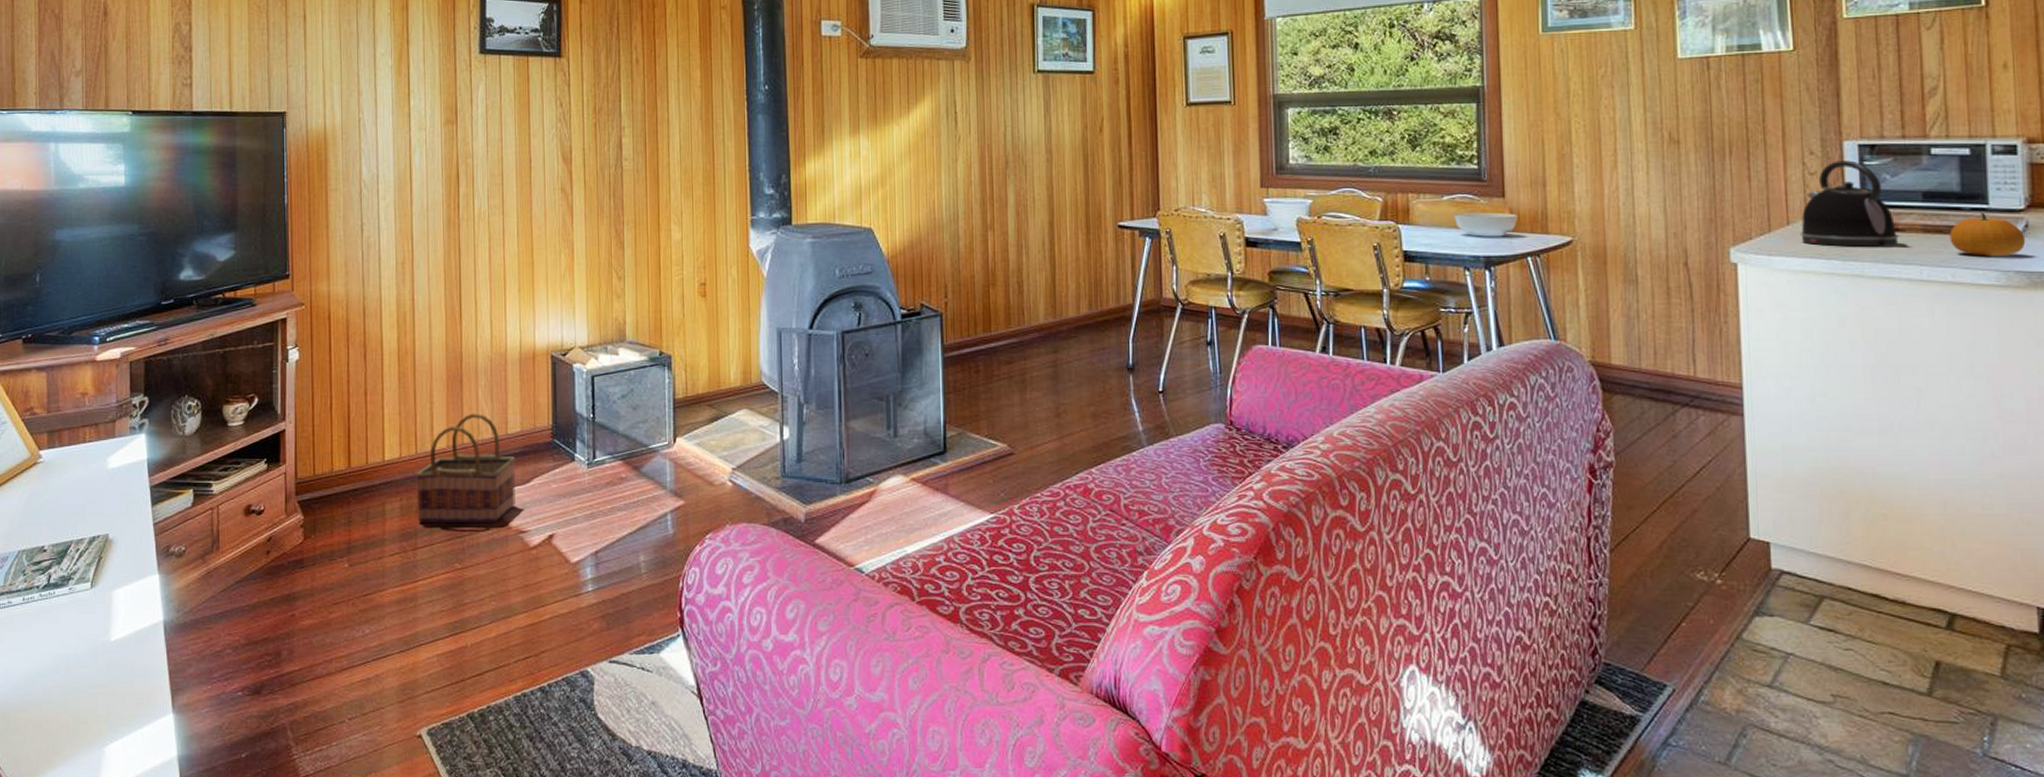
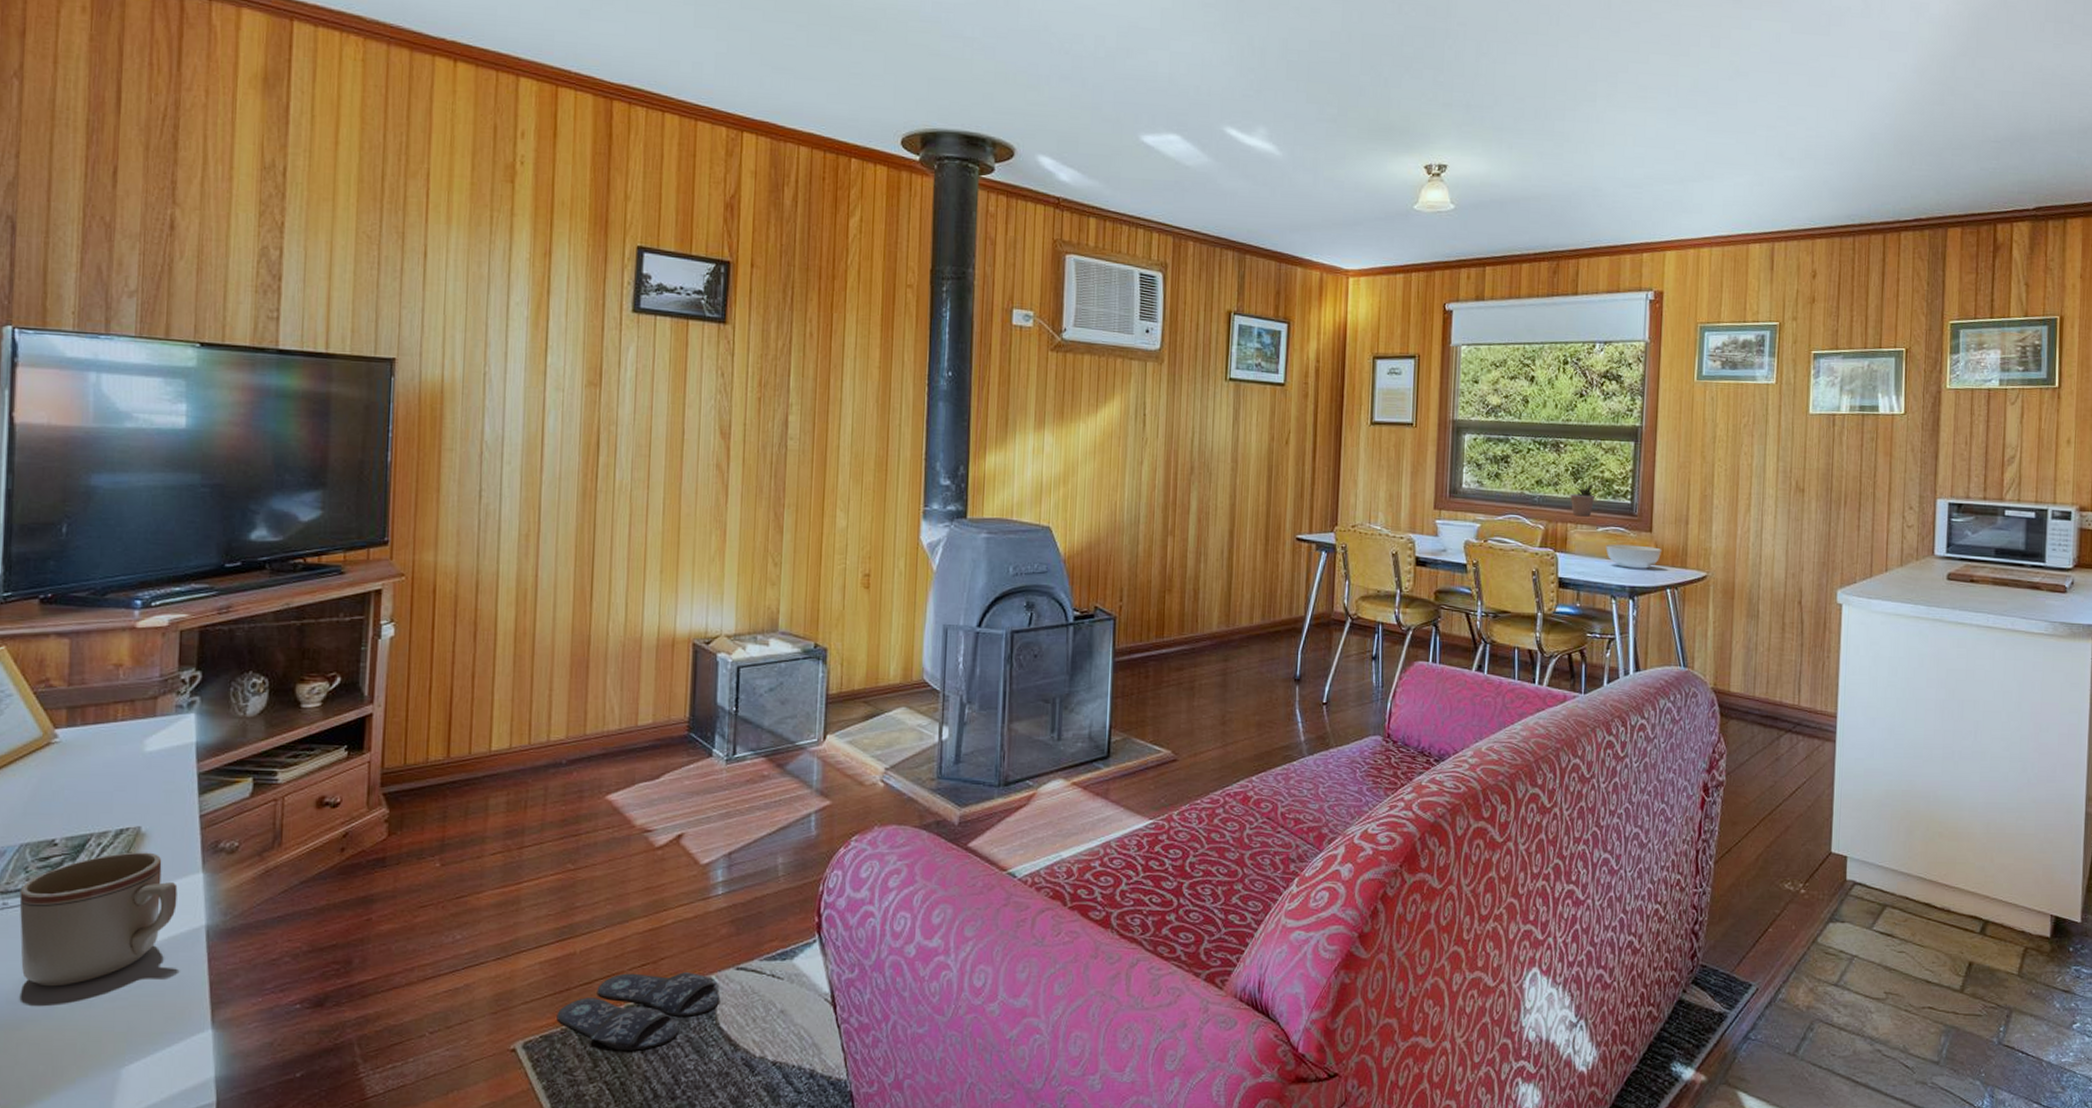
mug: none [20,556,140,675] -> present [19,852,178,987]
basket: present [416,413,516,523] -> none [527,702,645,820]
slippers: none [454,664,596,739] -> present [556,971,719,1051]
potted plant: none [1409,148,1437,186] -> present [1570,482,1596,517]
kettle: present [1799,160,1899,247] -> none [1895,516,1973,595]
fruit: present [1949,212,2026,256] -> none [2012,569,2071,609]

